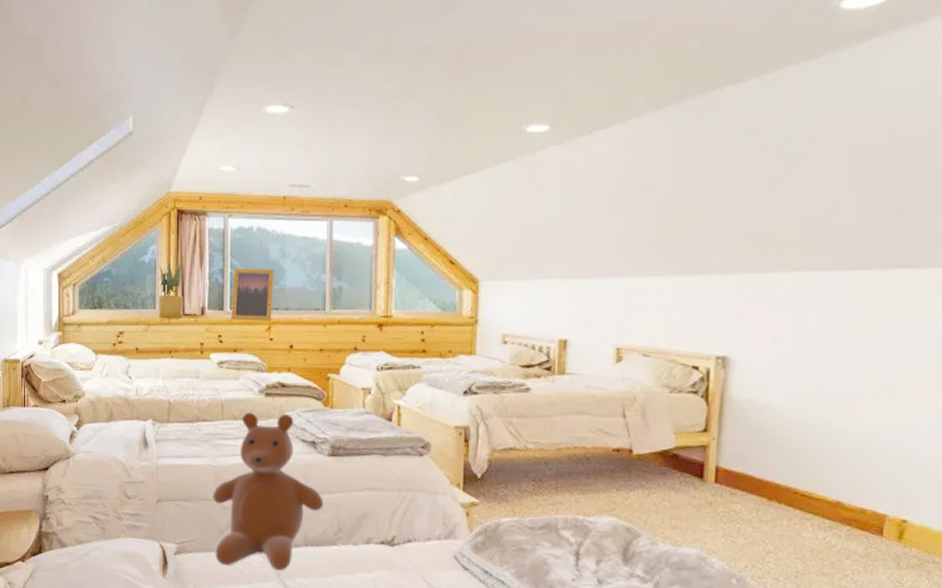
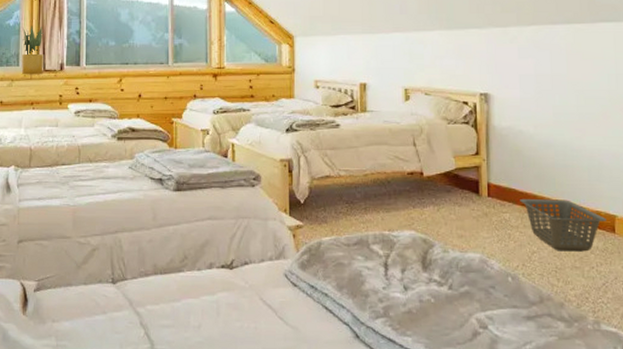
teddy bear: present [213,413,324,571] -> none [70,155,170,300]
picture frame: present [231,268,274,321] -> none [87,29,124,75]
laundry basket: none [757,488,873,556] -> present [520,199,606,252]

